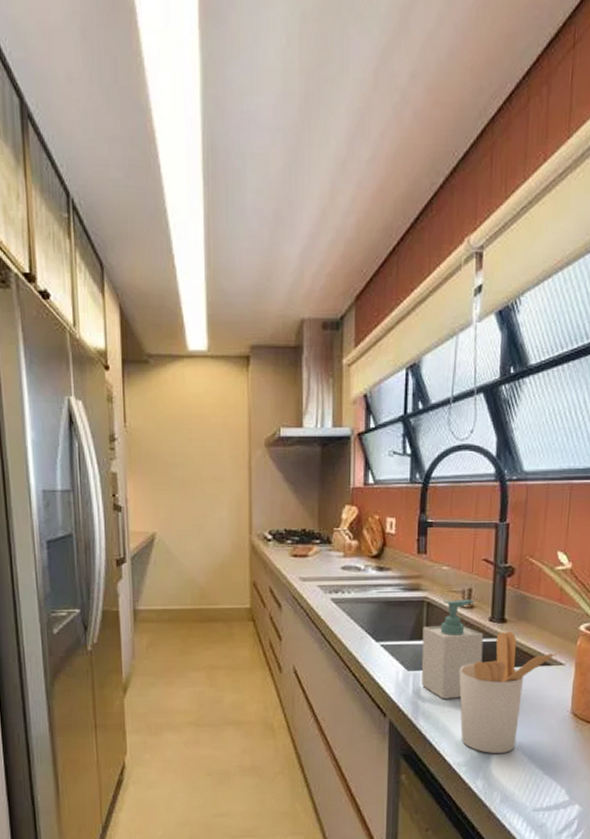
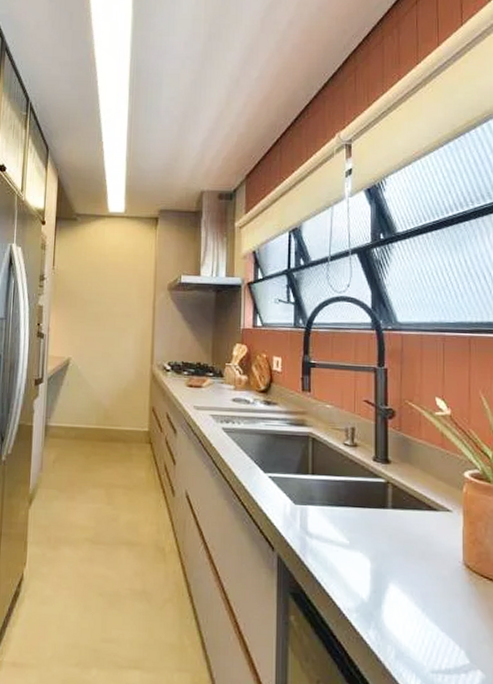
soap bottle: present [420,600,484,699] -> none [308,437,368,538]
utensil holder: present [459,632,561,753] -> none [345,472,447,602]

